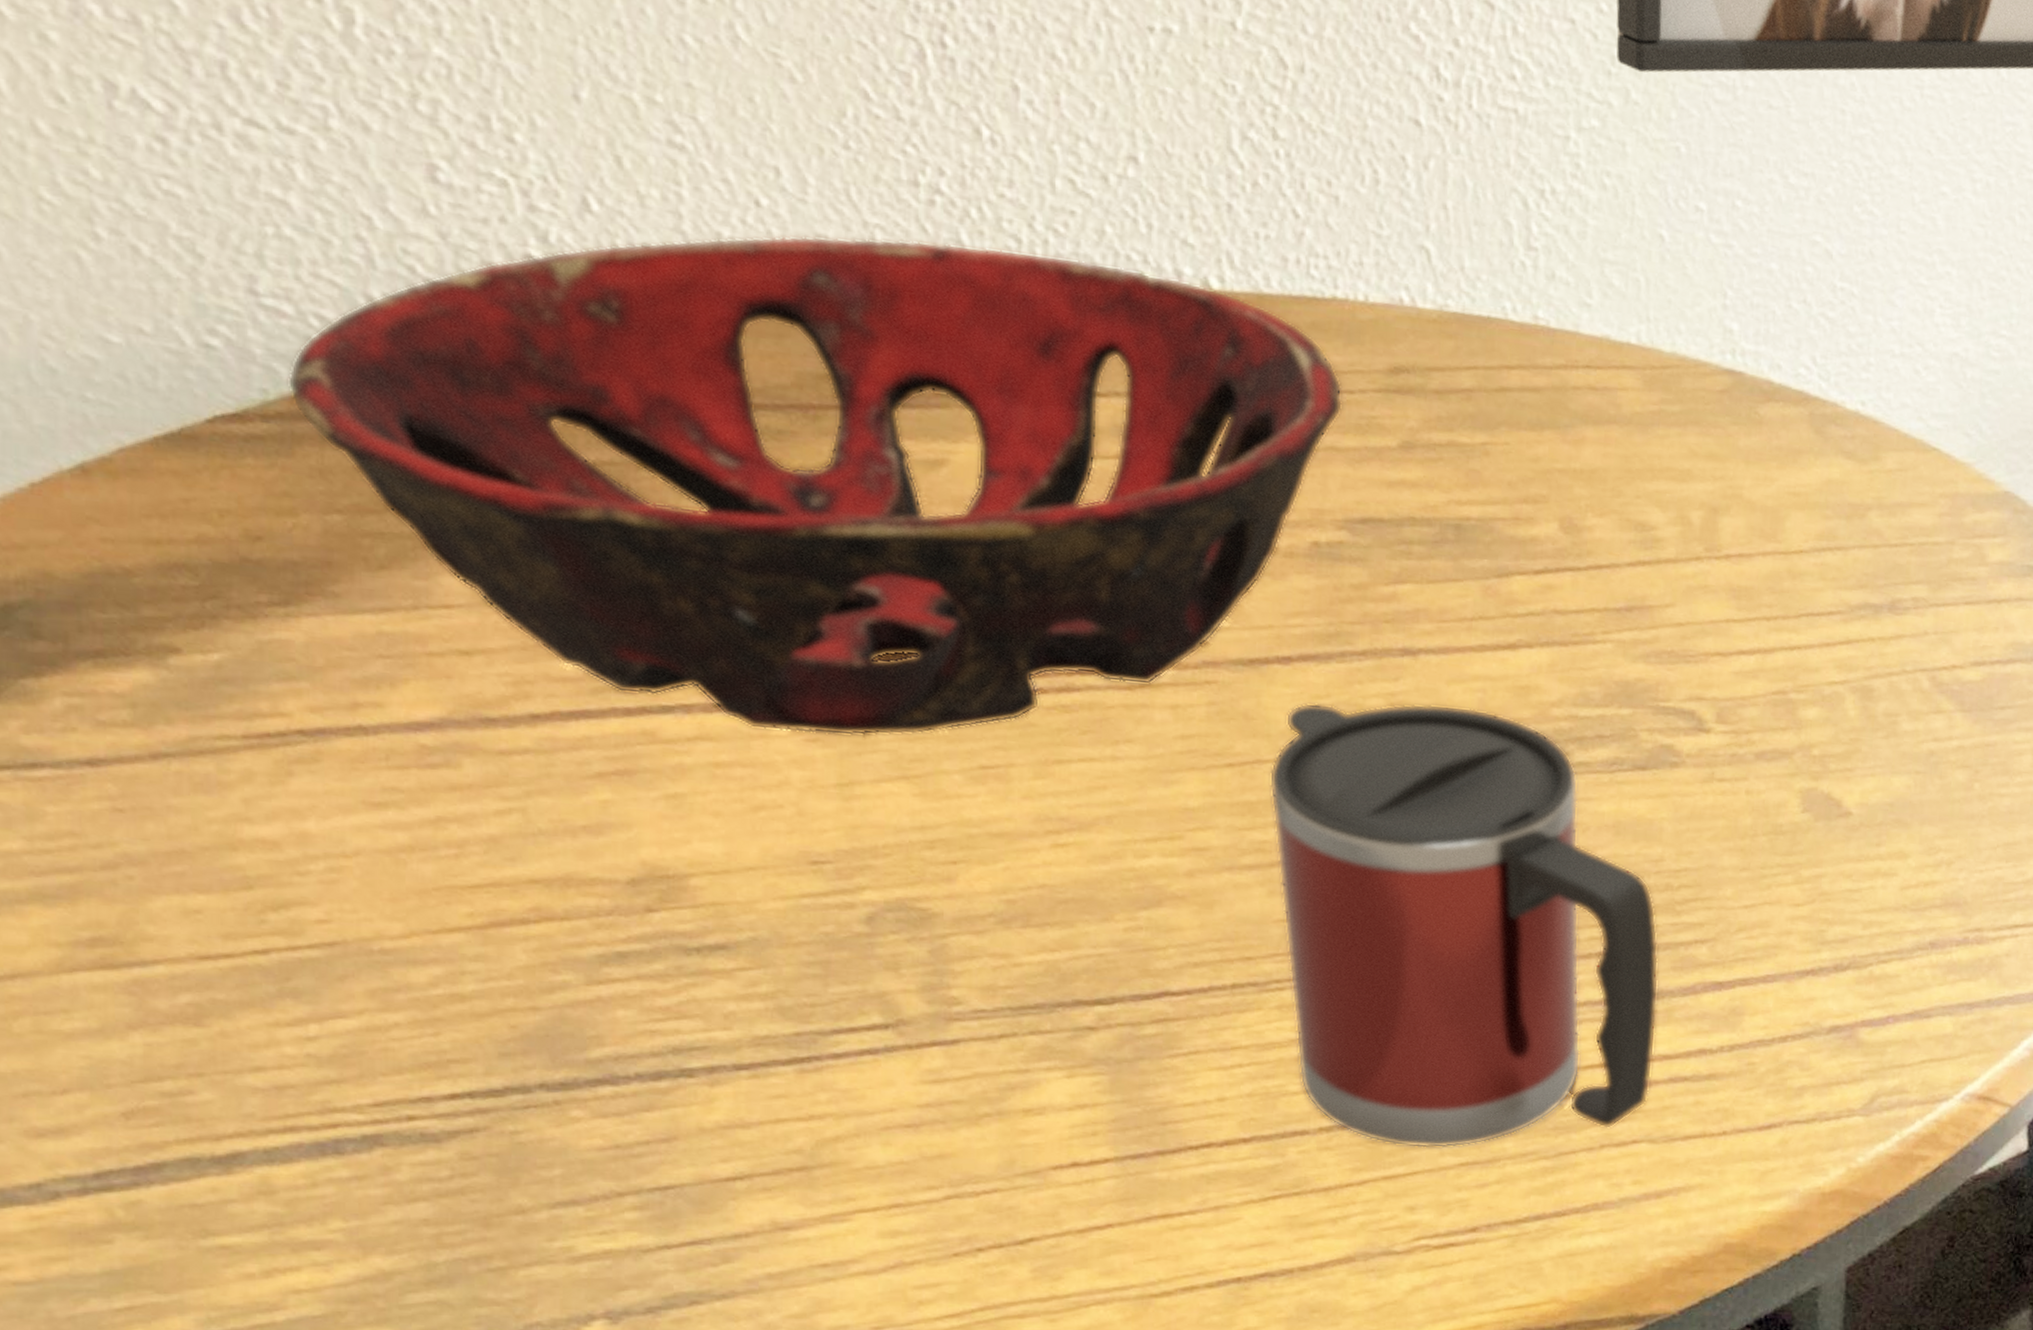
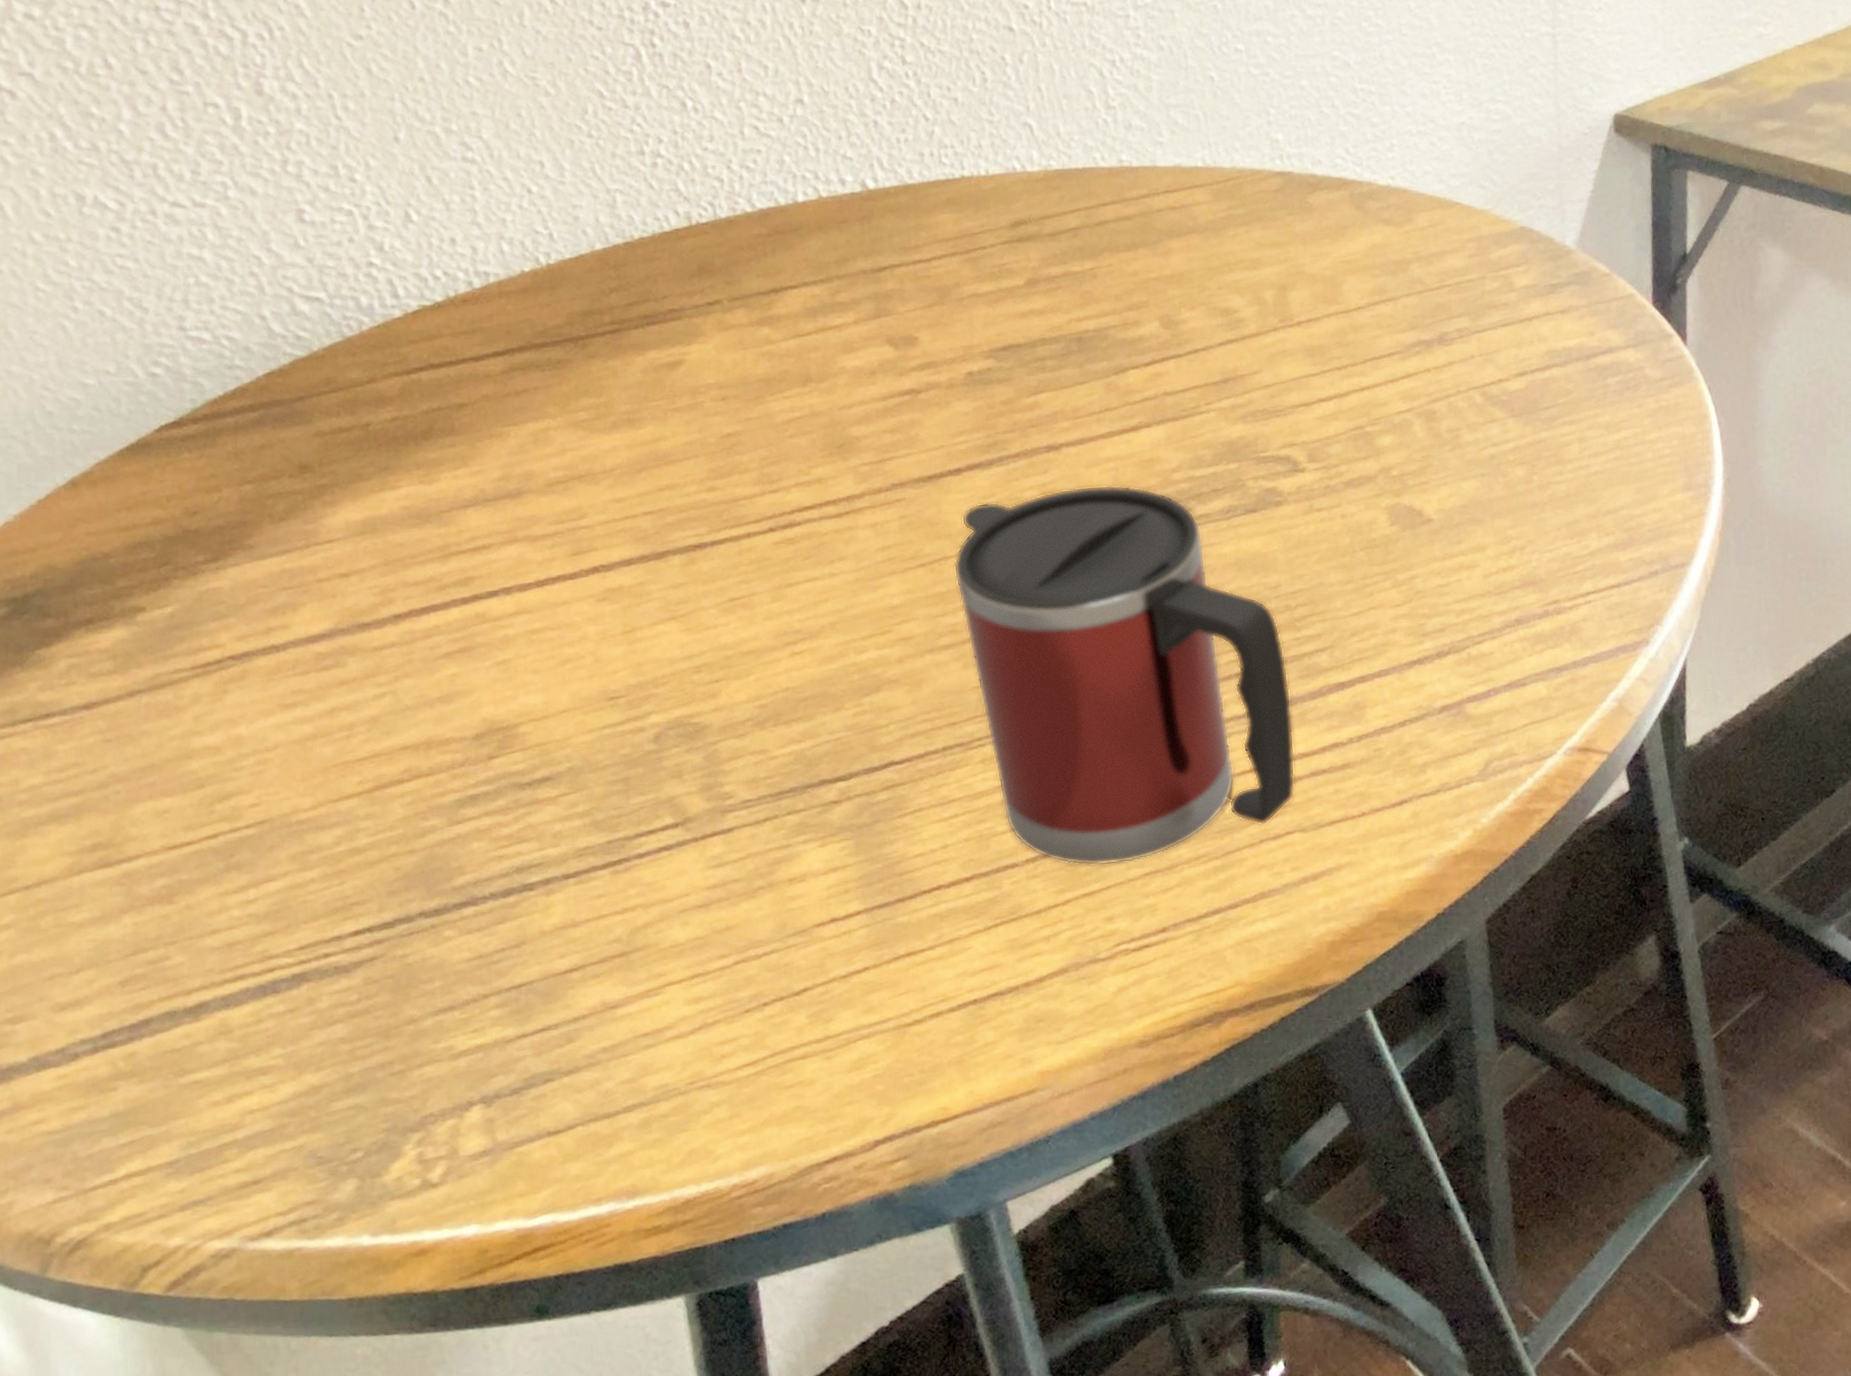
decorative bowl: present [287,235,1343,736] -> none [208,185,979,599]

